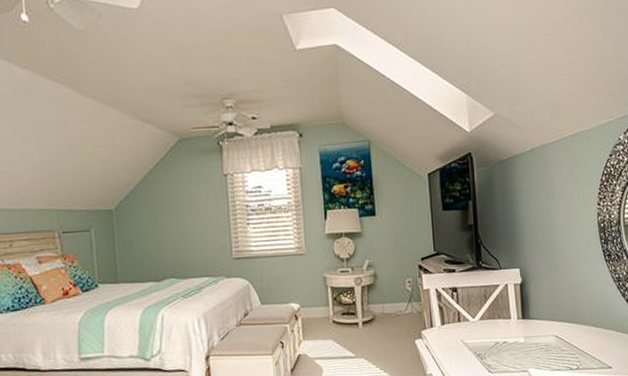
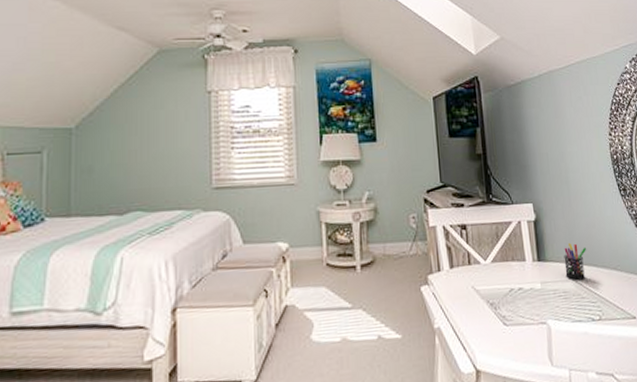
pen holder: none [547,302,569,336] -> present [564,242,587,281]

